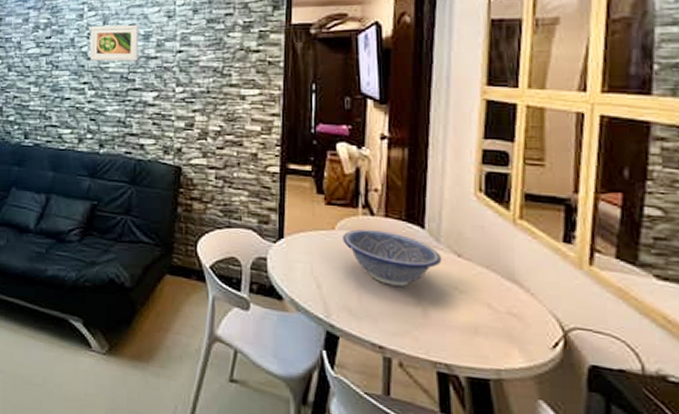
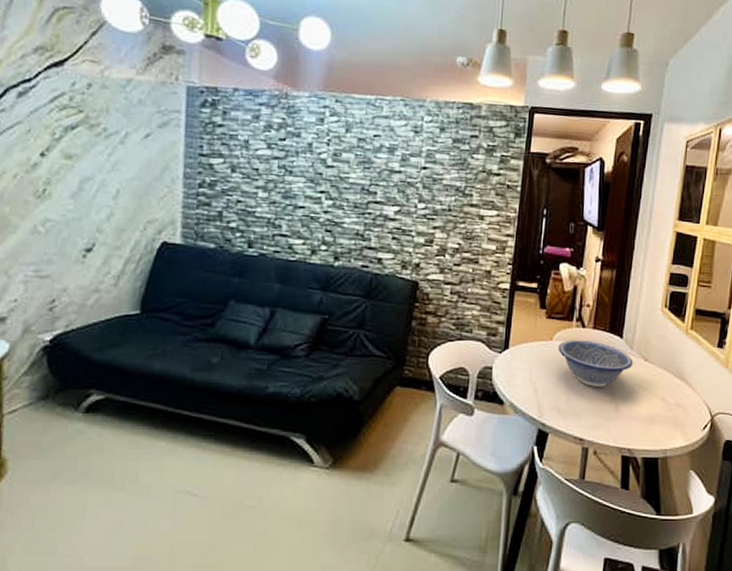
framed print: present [90,24,139,62] -> none [329,132,385,174]

